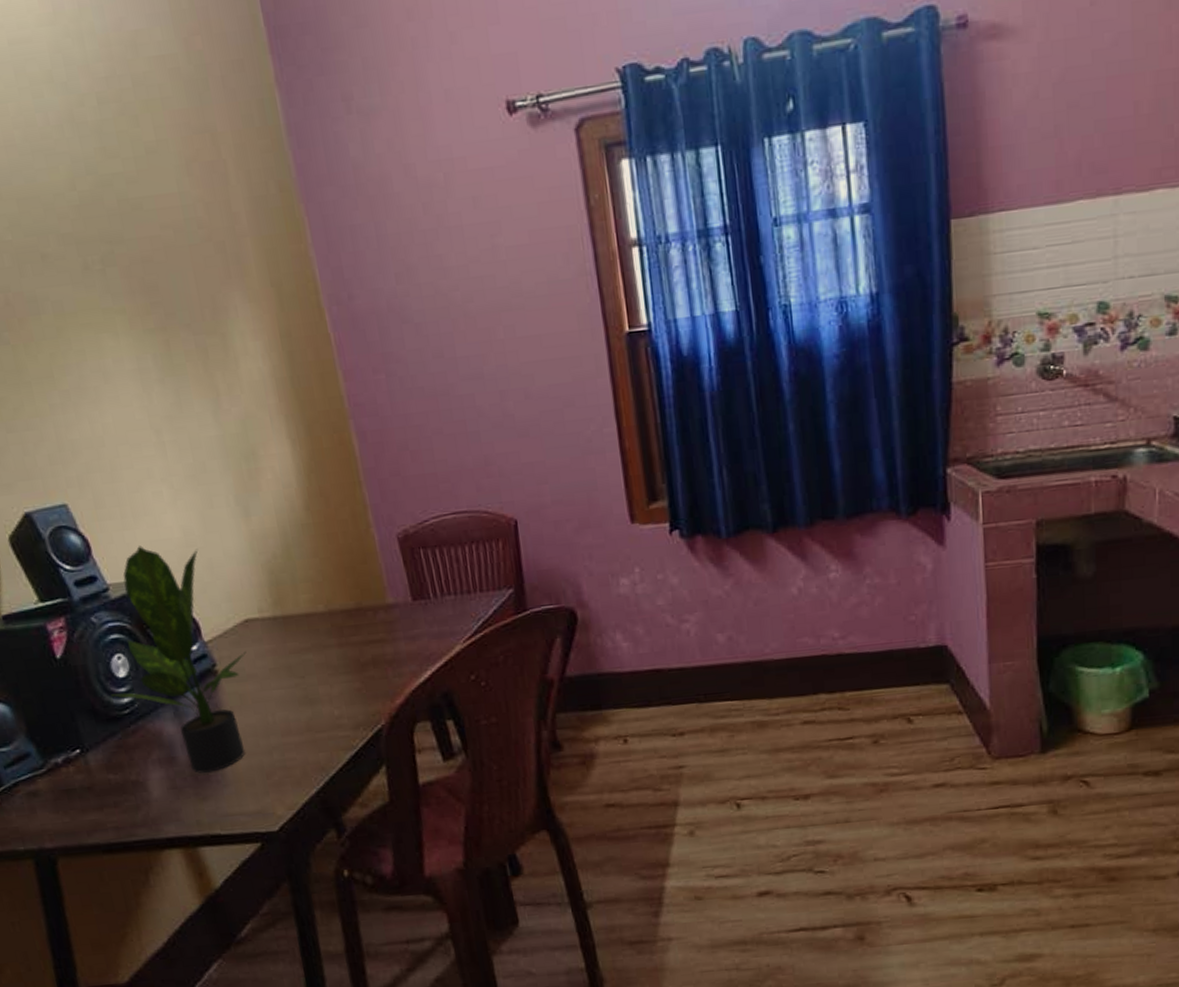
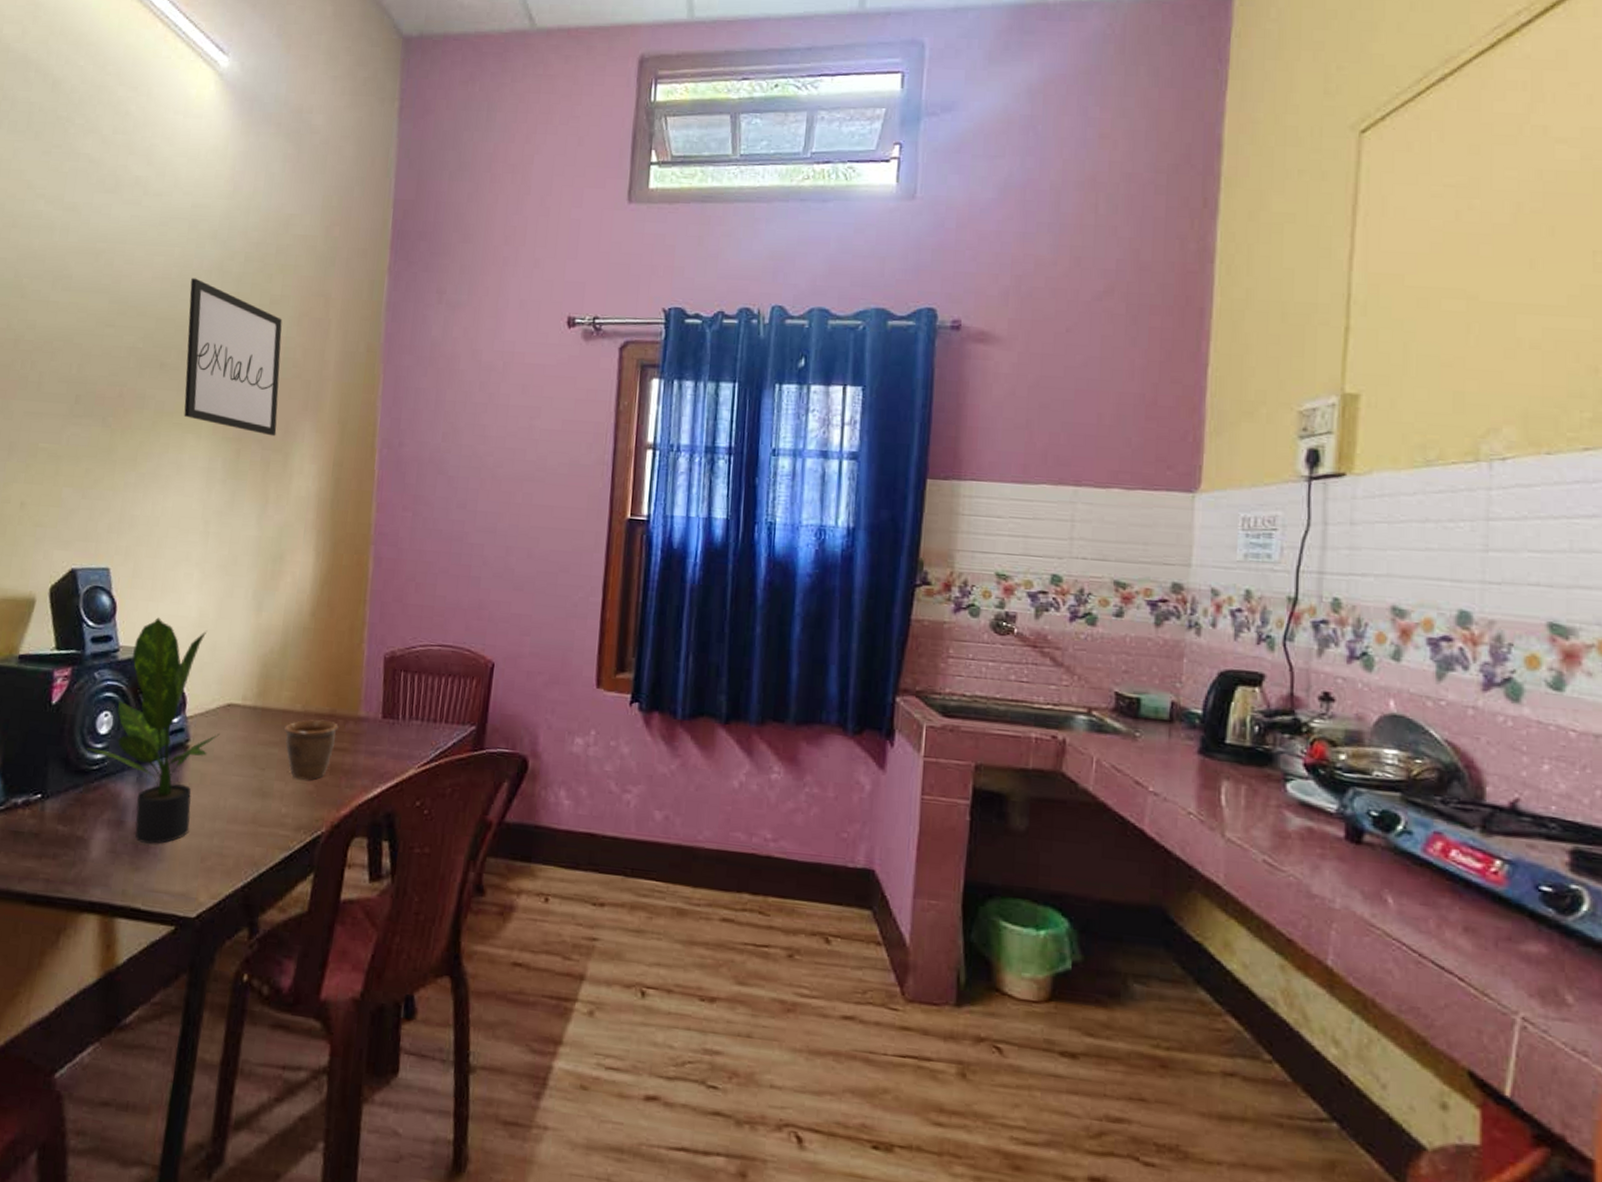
wall art: none [41,138,204,318] -> present [184,278,283,437]
mug: none [311,614,371,680] -> present [283,719,339,781]

